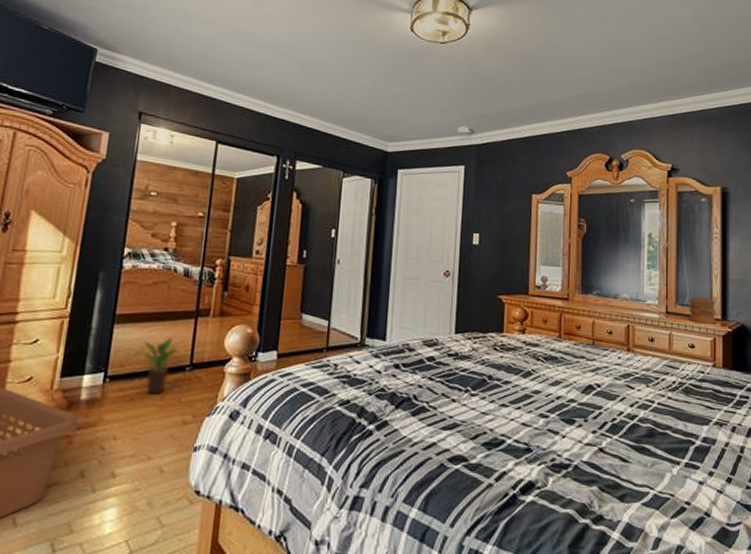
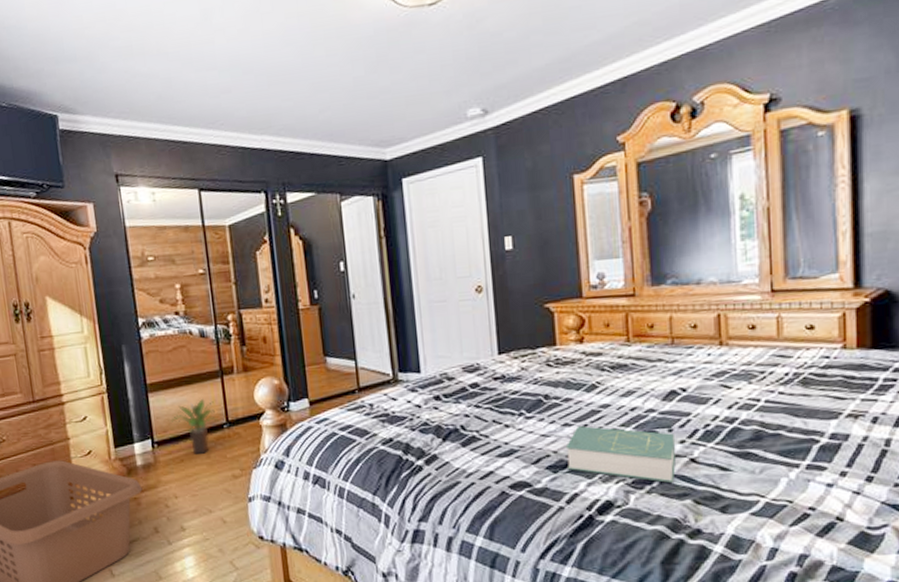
book: none [499,408,588,470] -> present [565,426,676,484]
decorative box: present [689,296,717,325] -> none [803,263,847,299]

